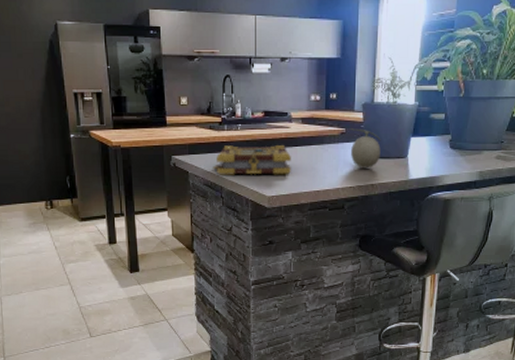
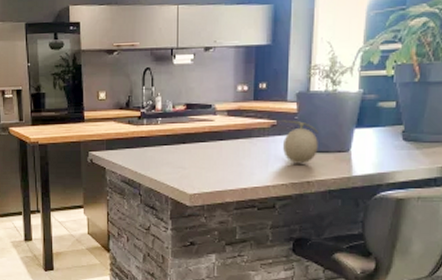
book: present [213,145,291,175] -> none [131,140,215,171]

